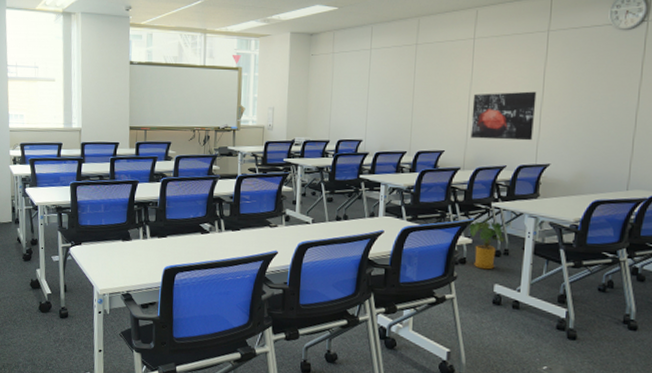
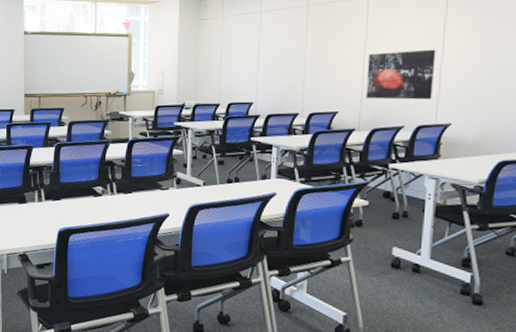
house plant: present [468,218,506,270] -> none [364,179,404,232]

